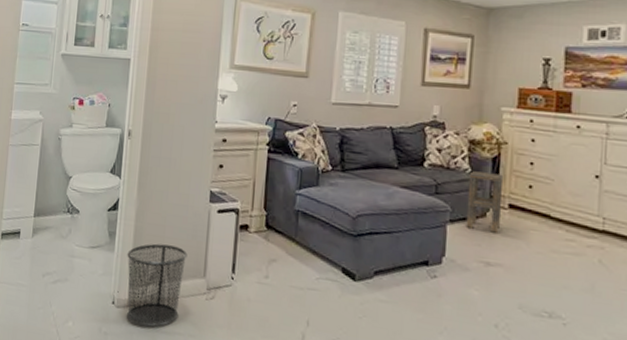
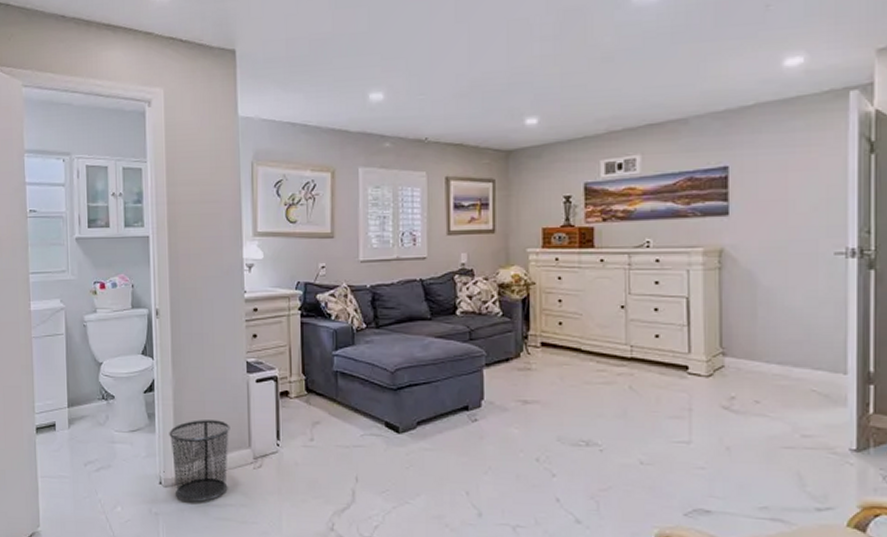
side table: present [465,171,503,233] -> none [501,314,534,372]

